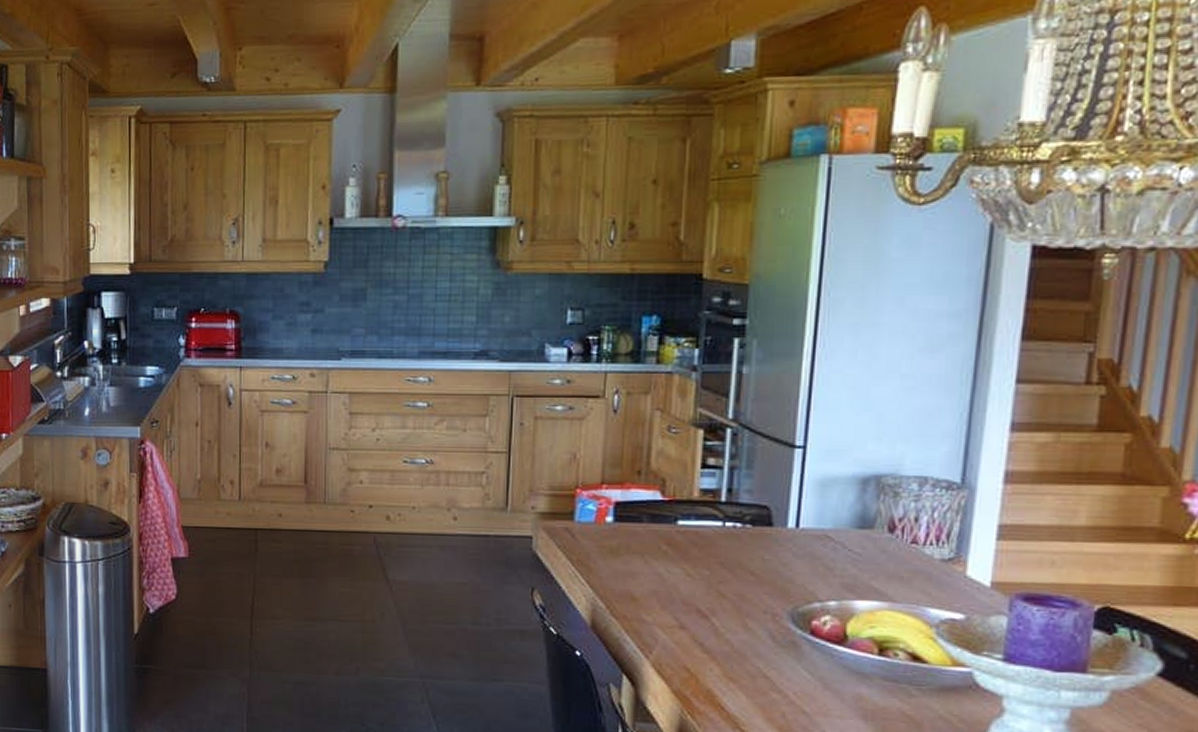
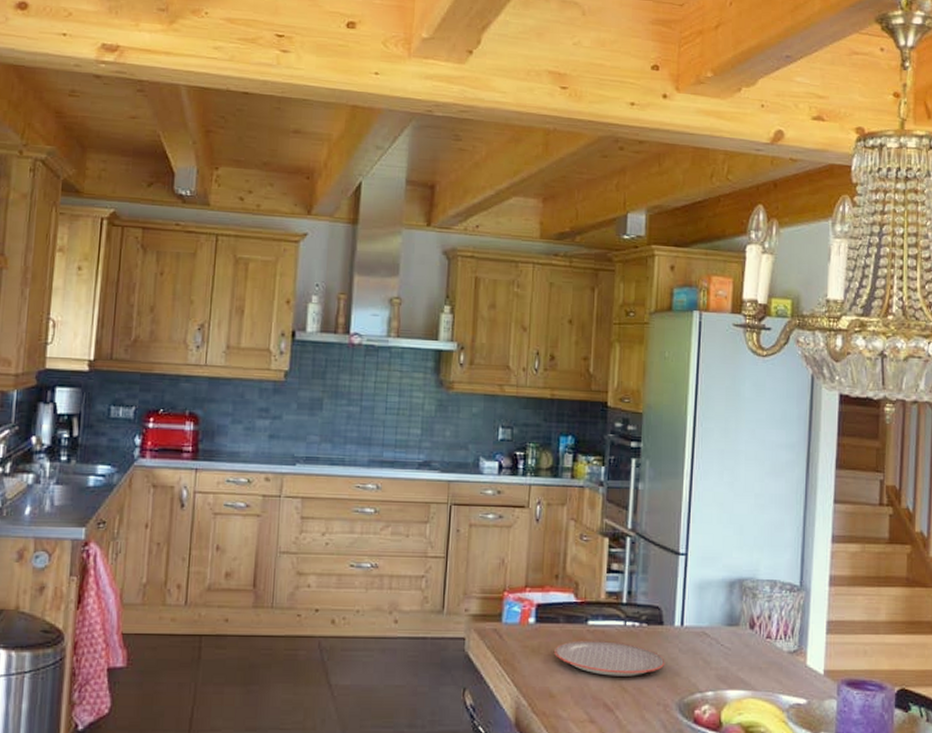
plate: none [637,541,775,582] -> present [554,639,665,676]

